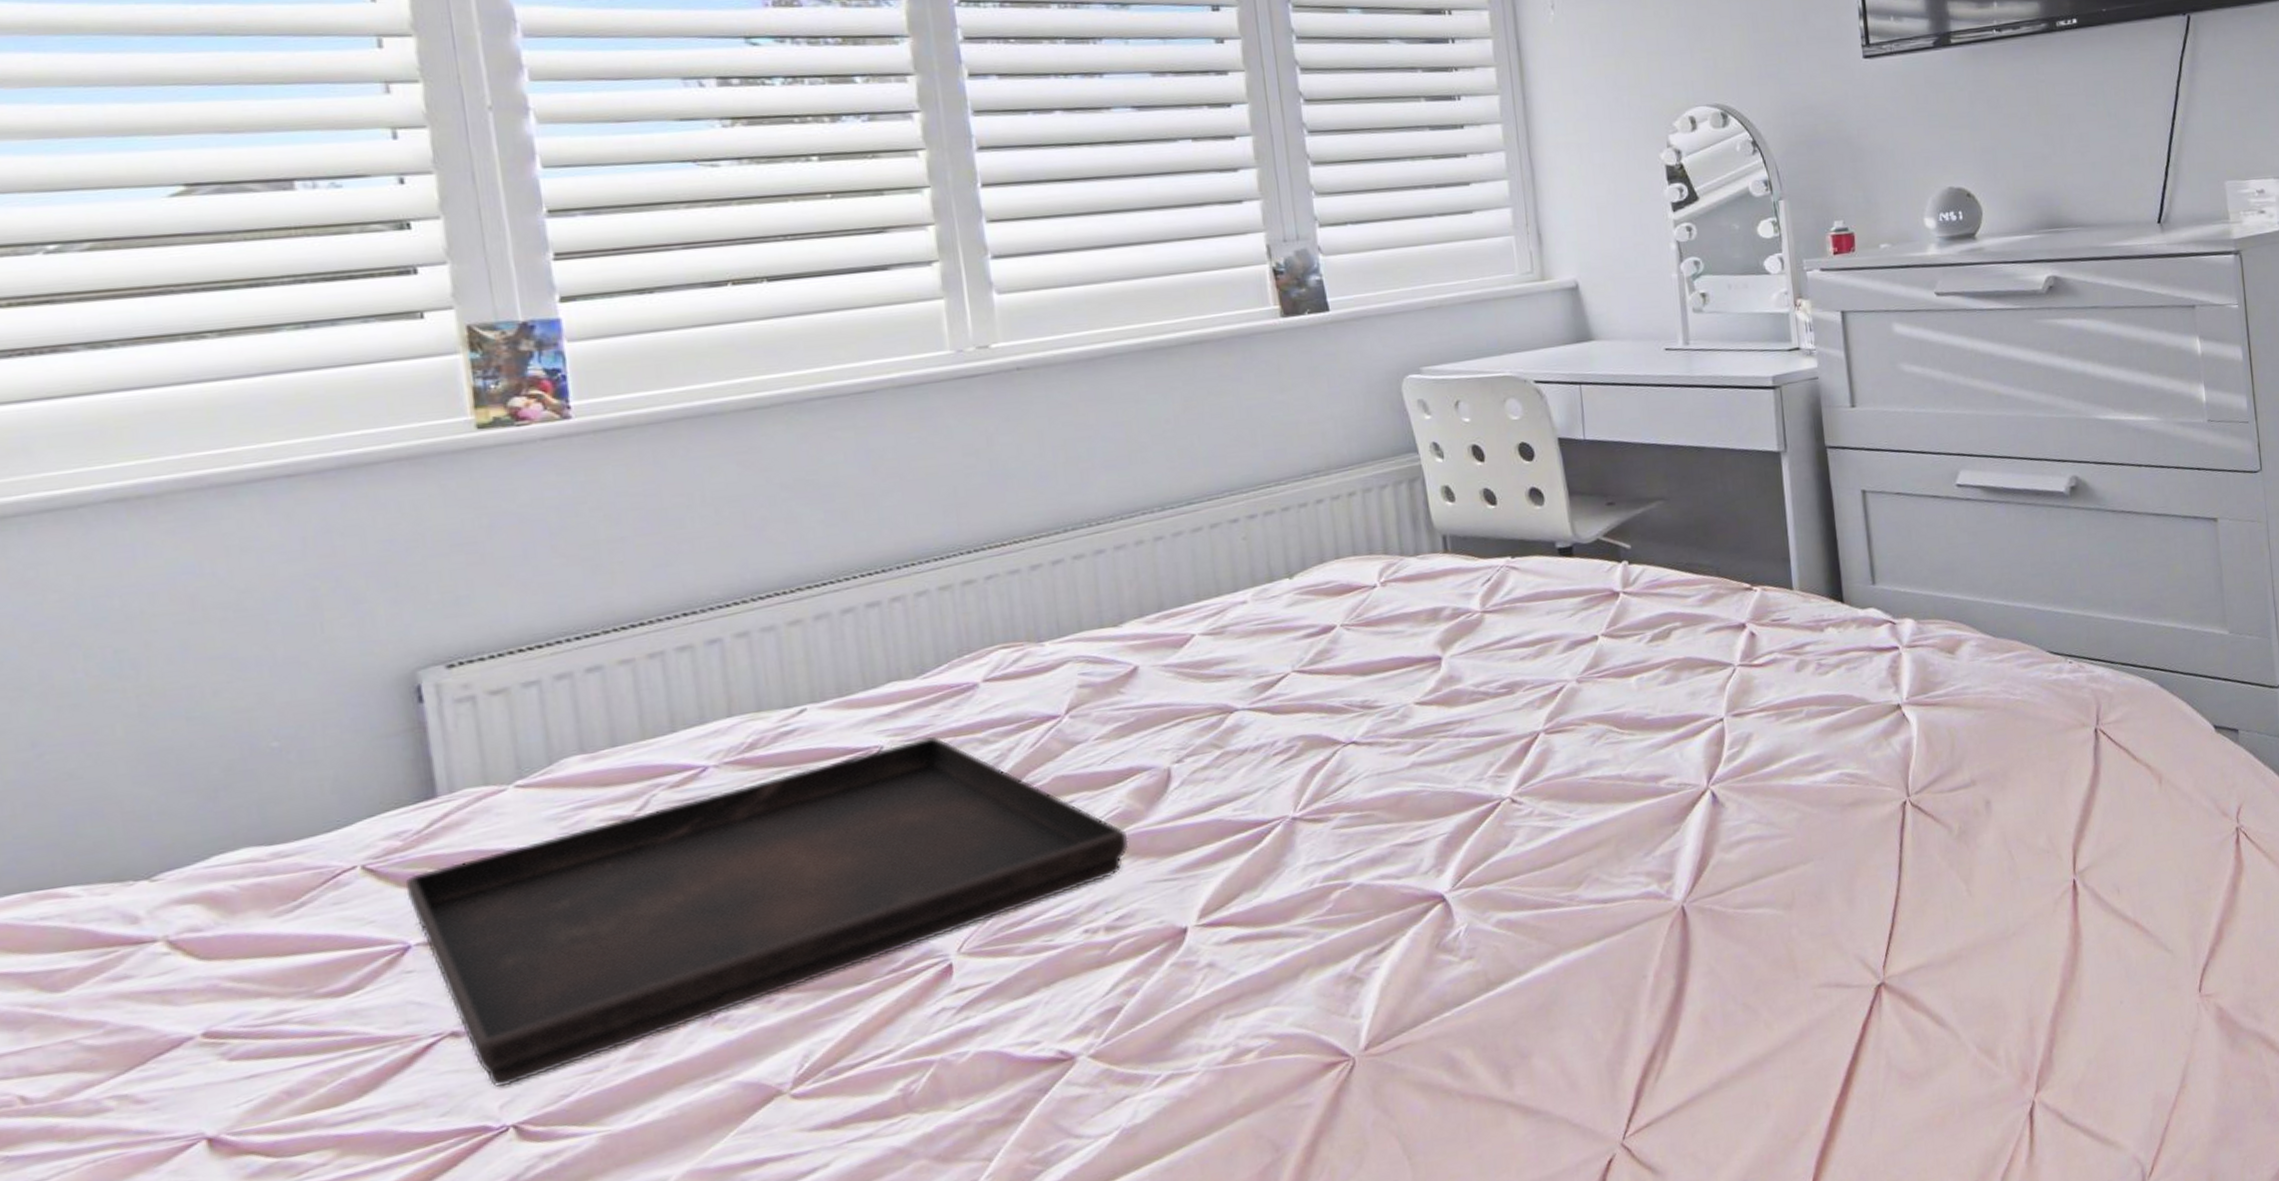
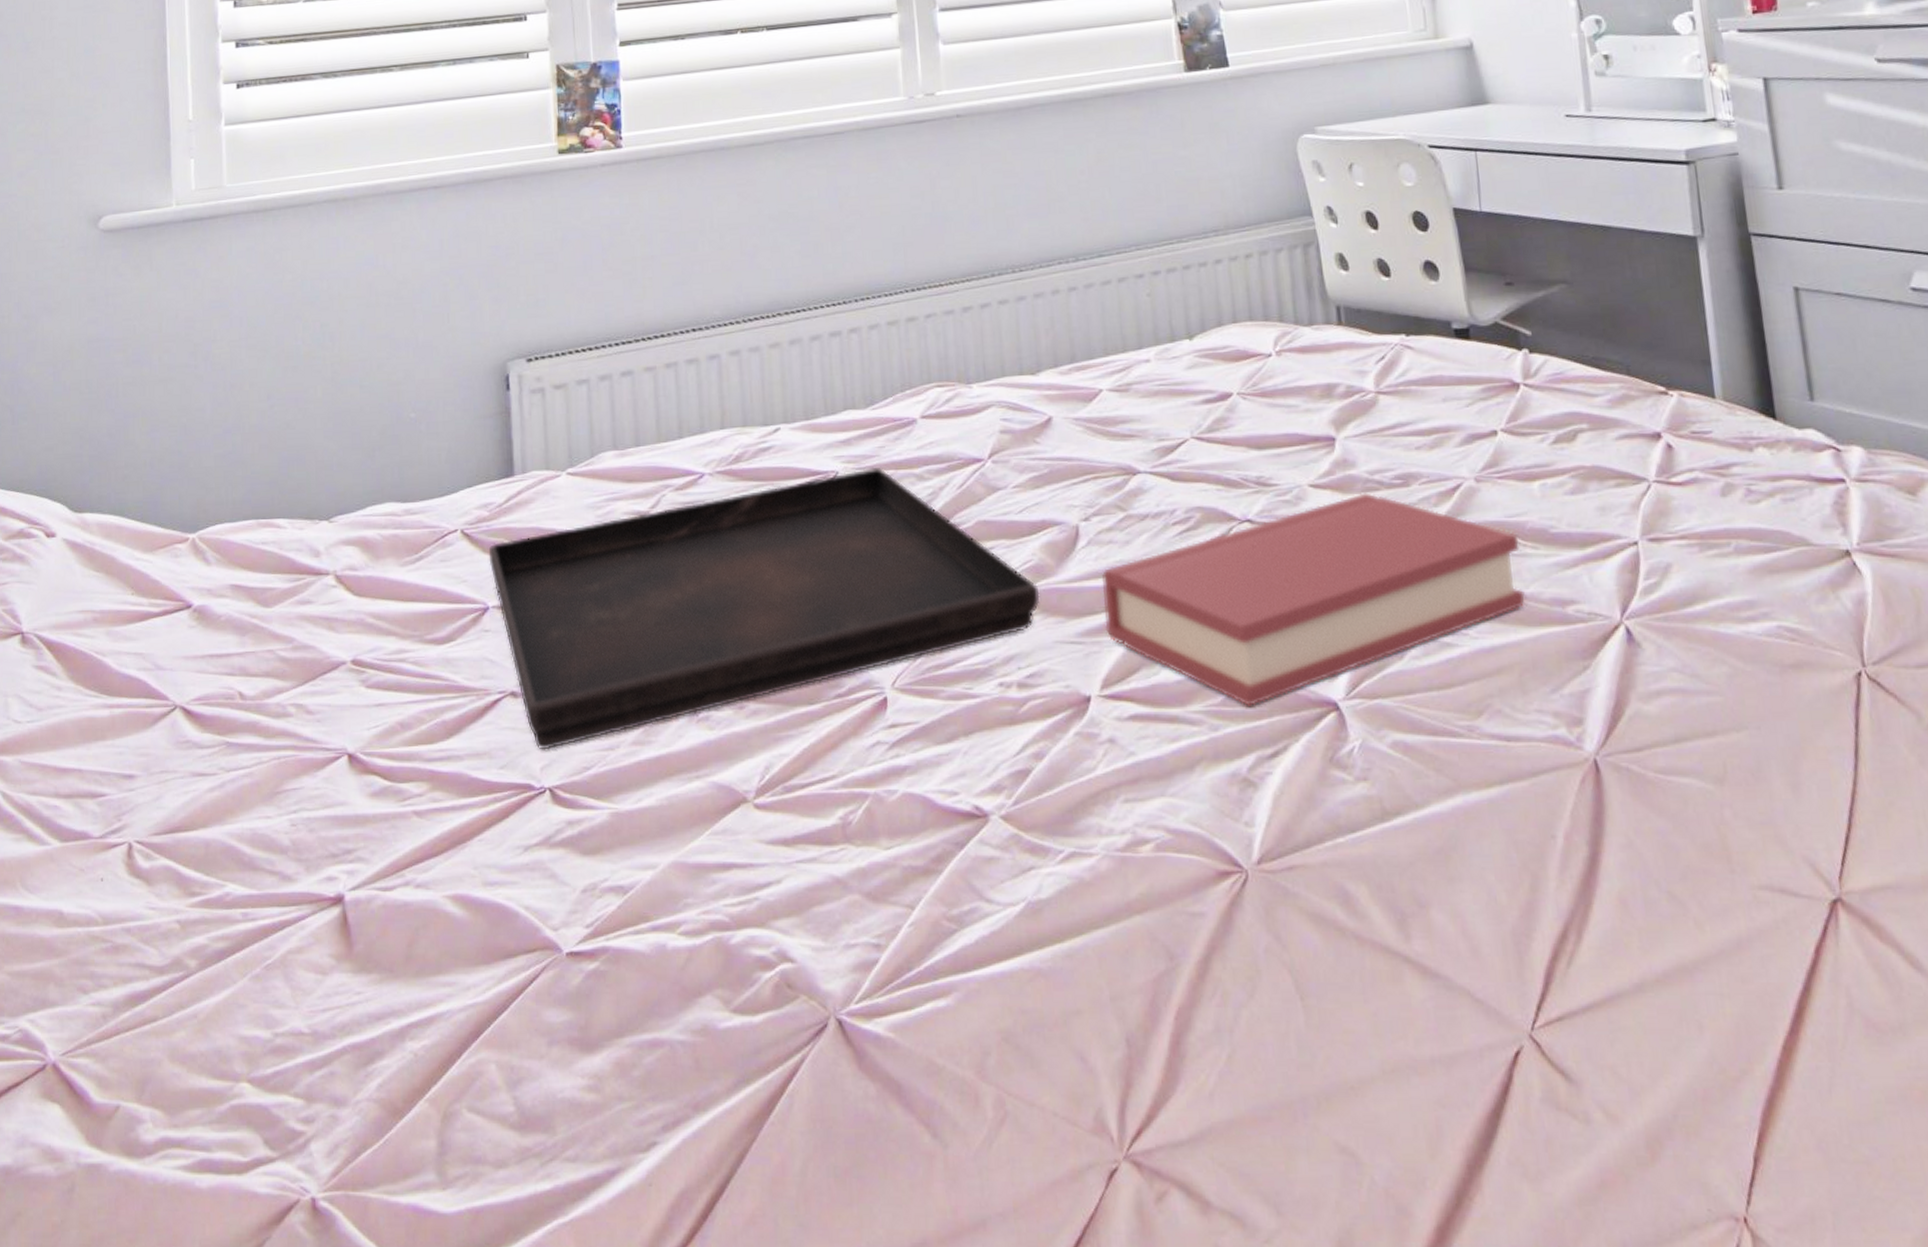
hardback book: none [1198,704,1622,912] -> present [1102,493,1526,706]

